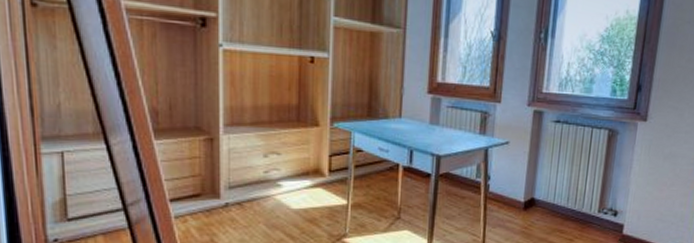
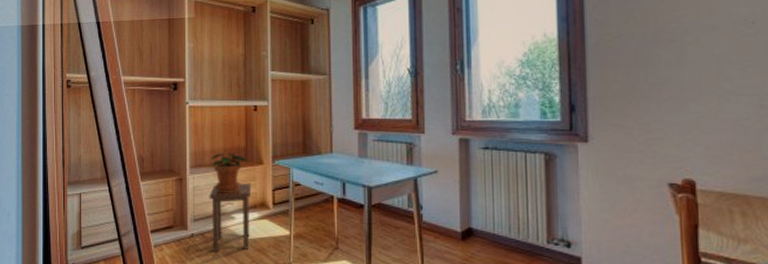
stool: none [249,146,304,223] -> present [209,183,252,252]
potted plant: none [252,110,301,158] -> present [211,153,249,193]

